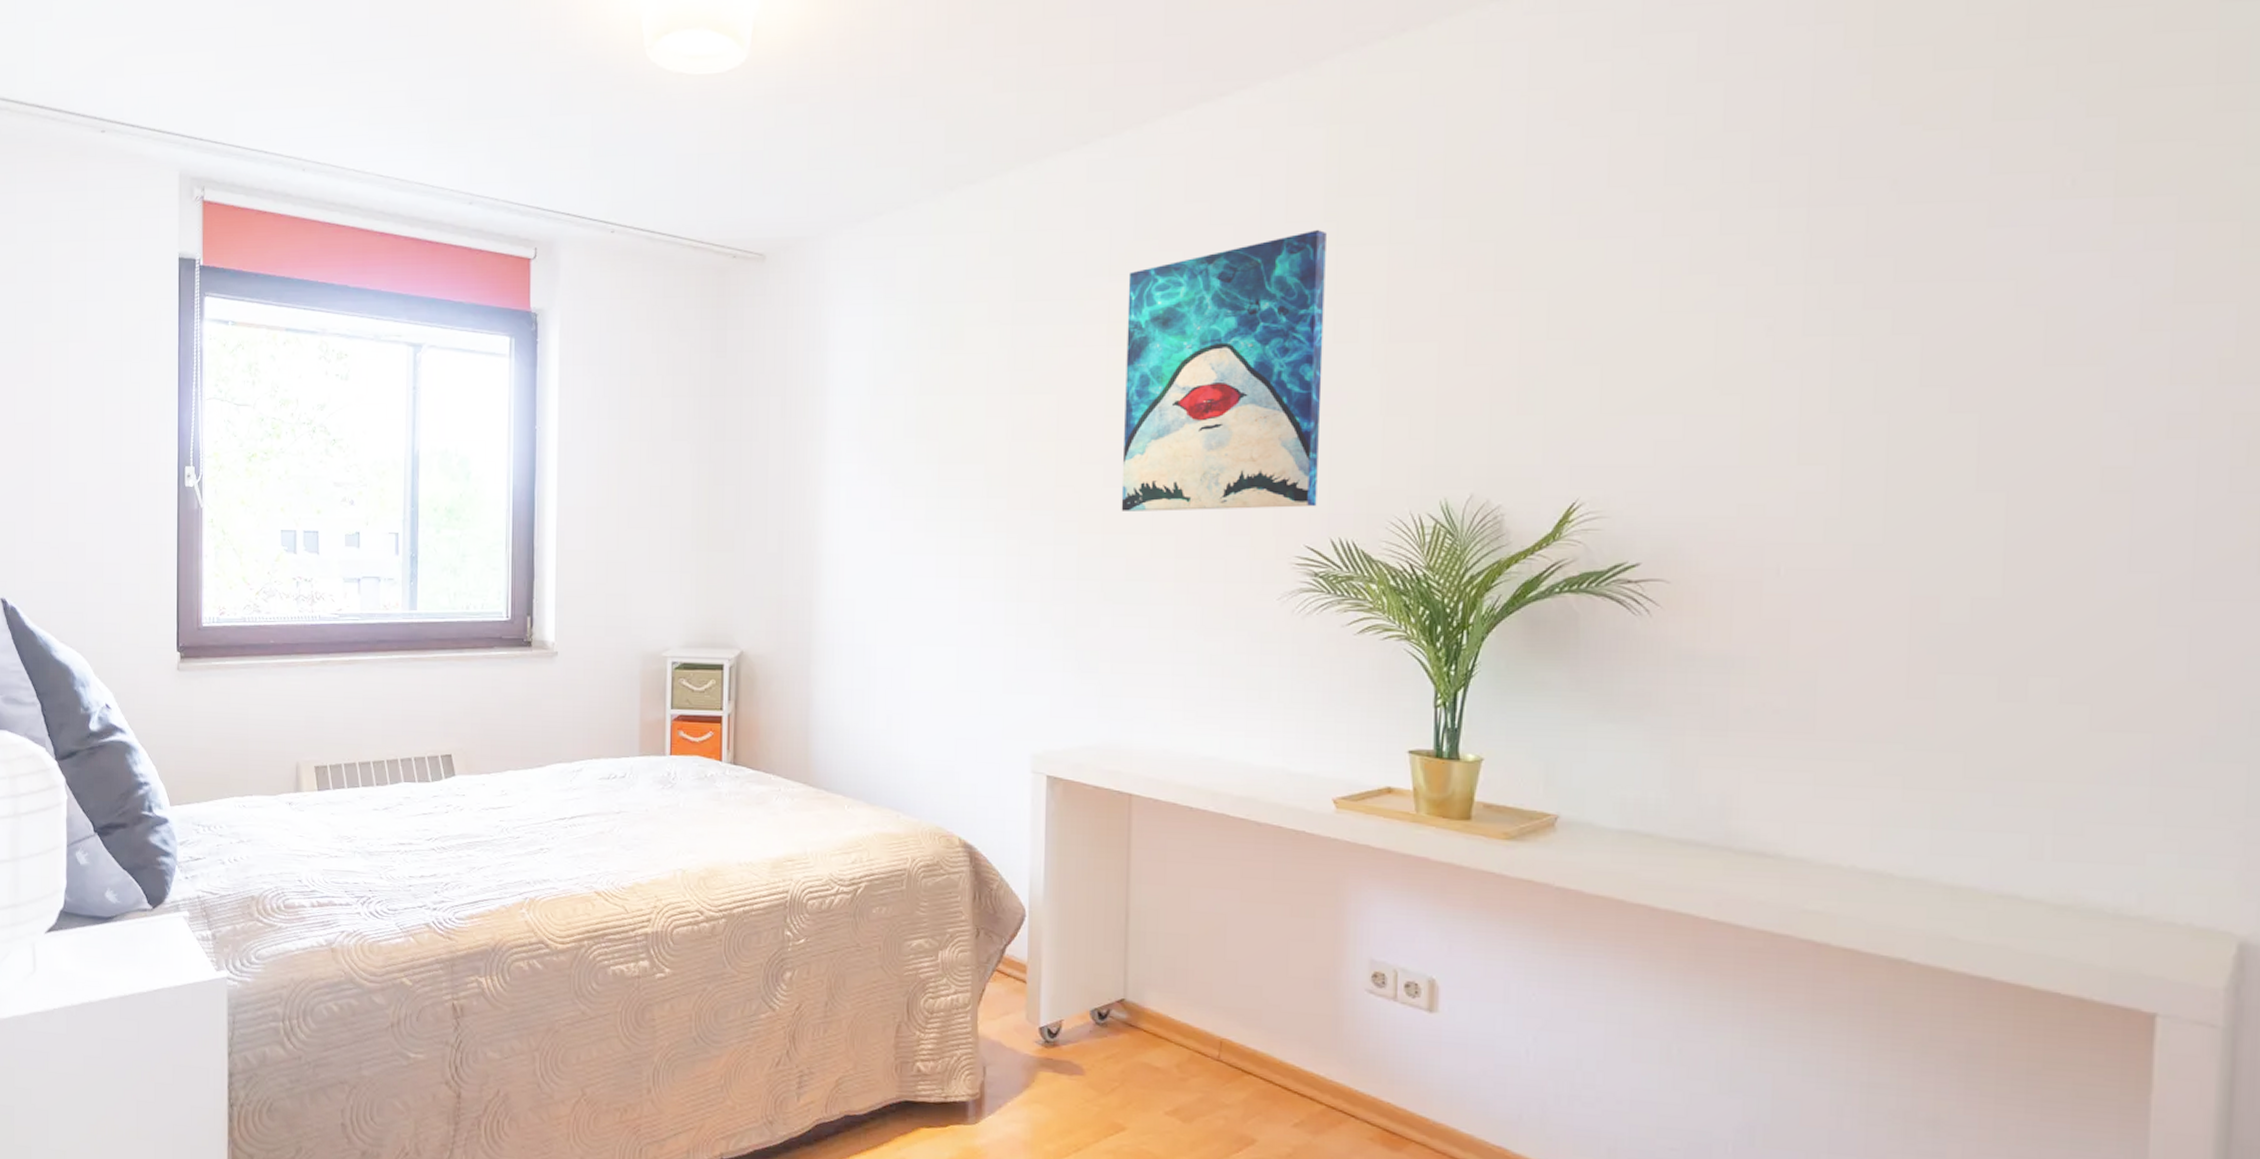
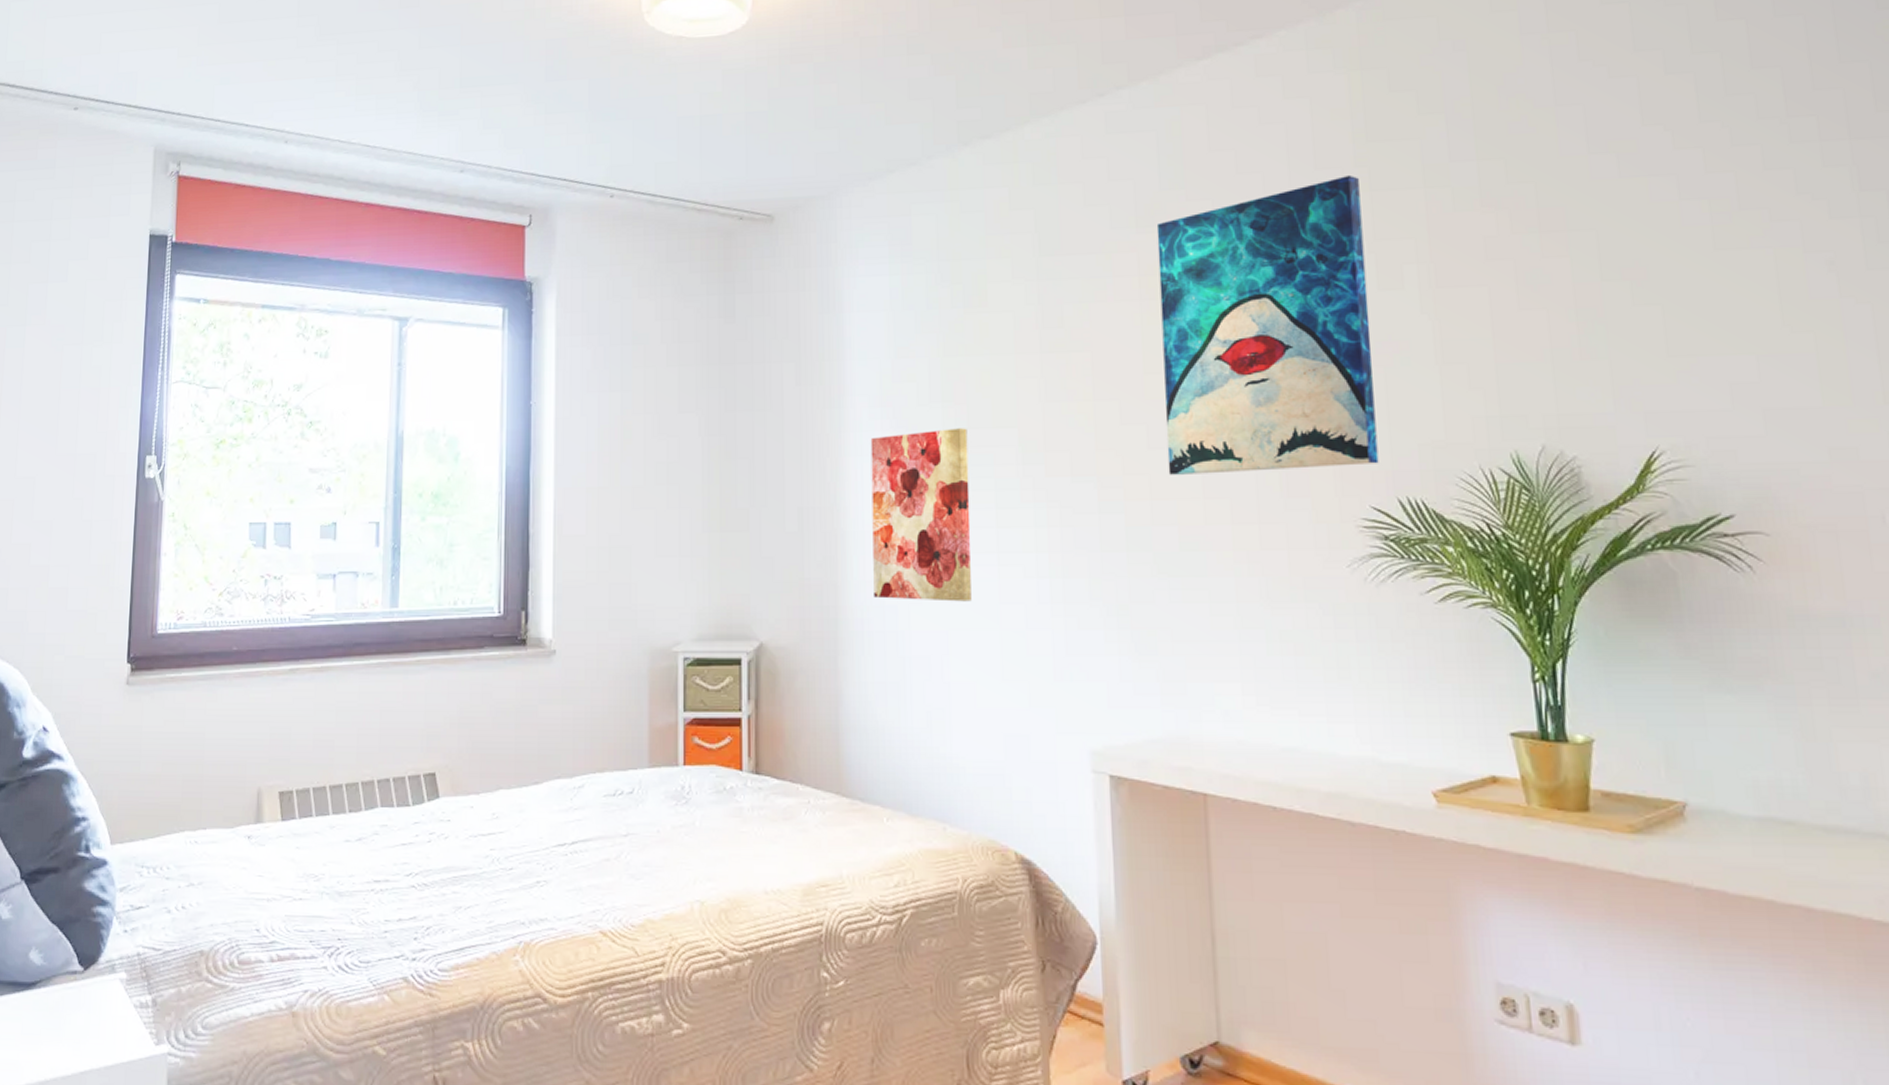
wall art: none [845,462,938,620] -> present [870,428,972,602]

